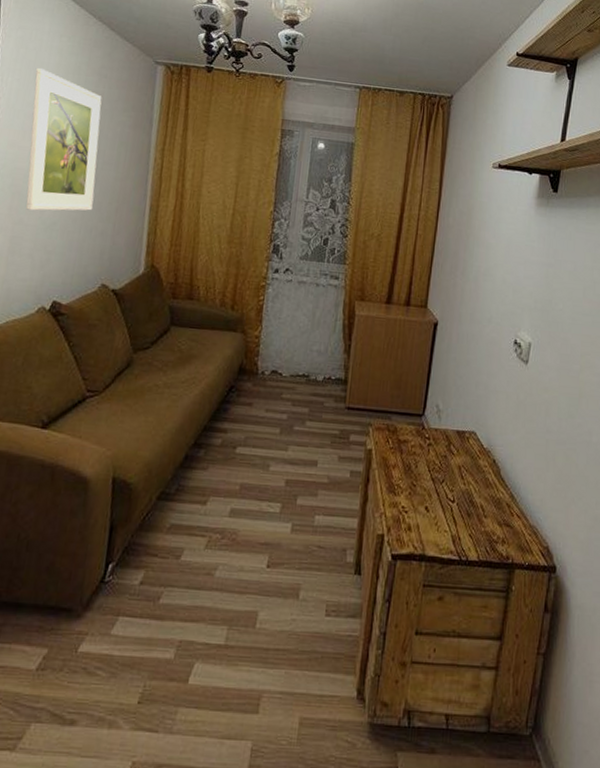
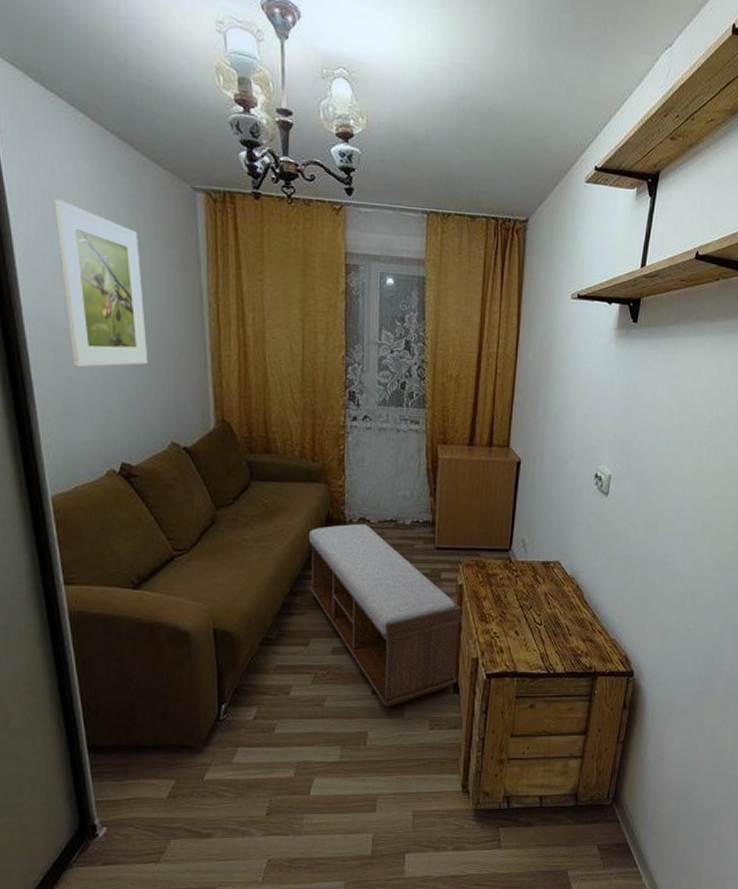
bench: none [215,376,369,585] -> present [308,523,461,708]

